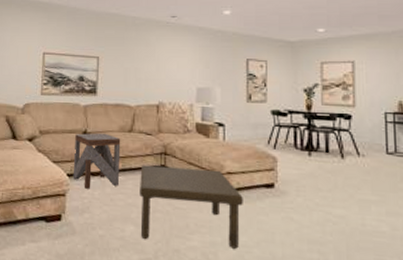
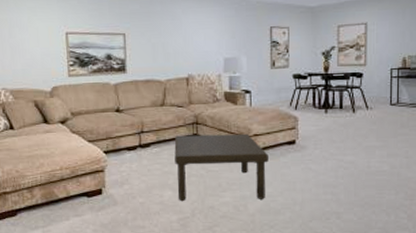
side table: present [72,133,121,189] -> none [108,109,155,163]

